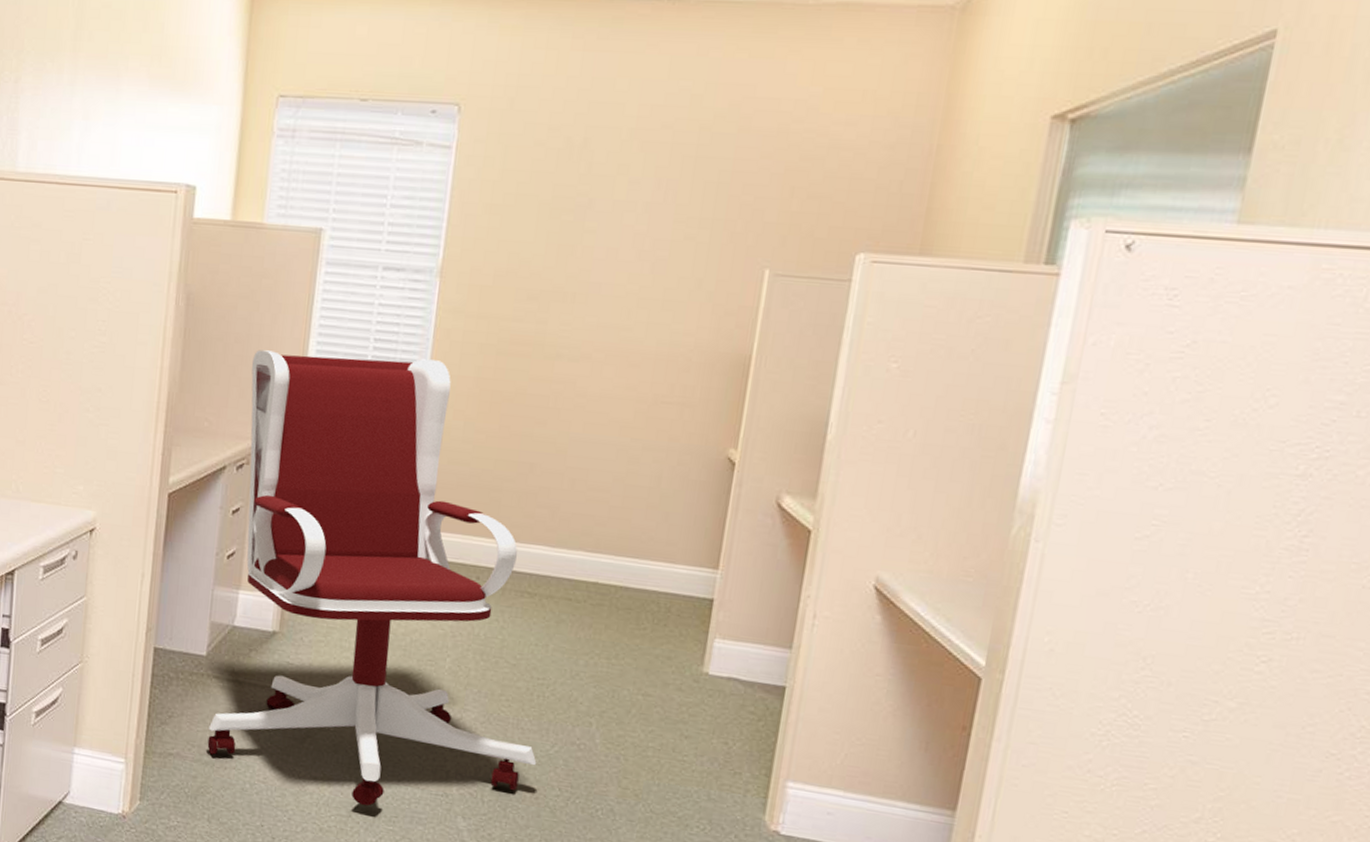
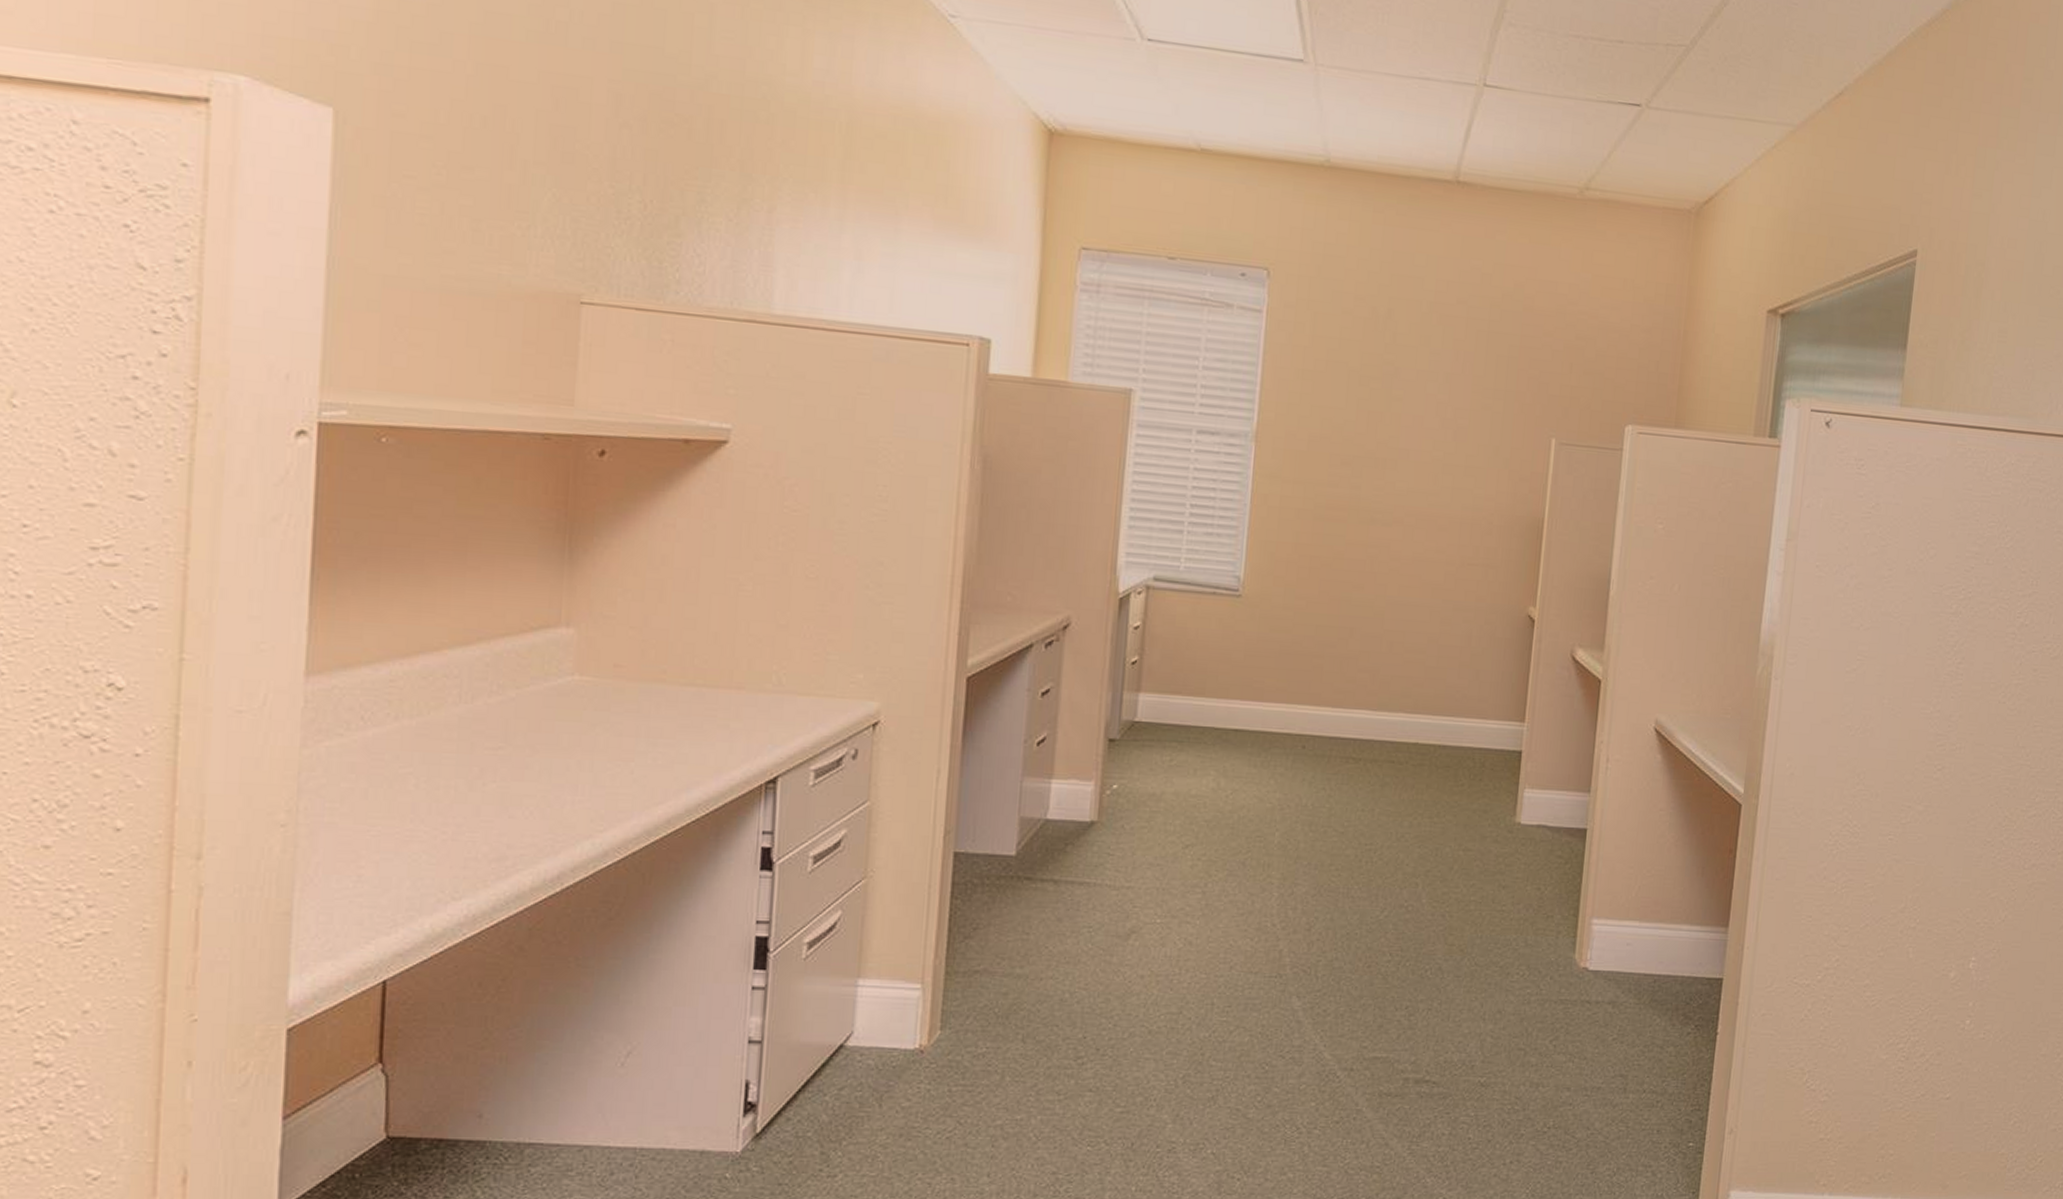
office chair: present [207,349,537,806] -> none [1019,517,1368,1000]

